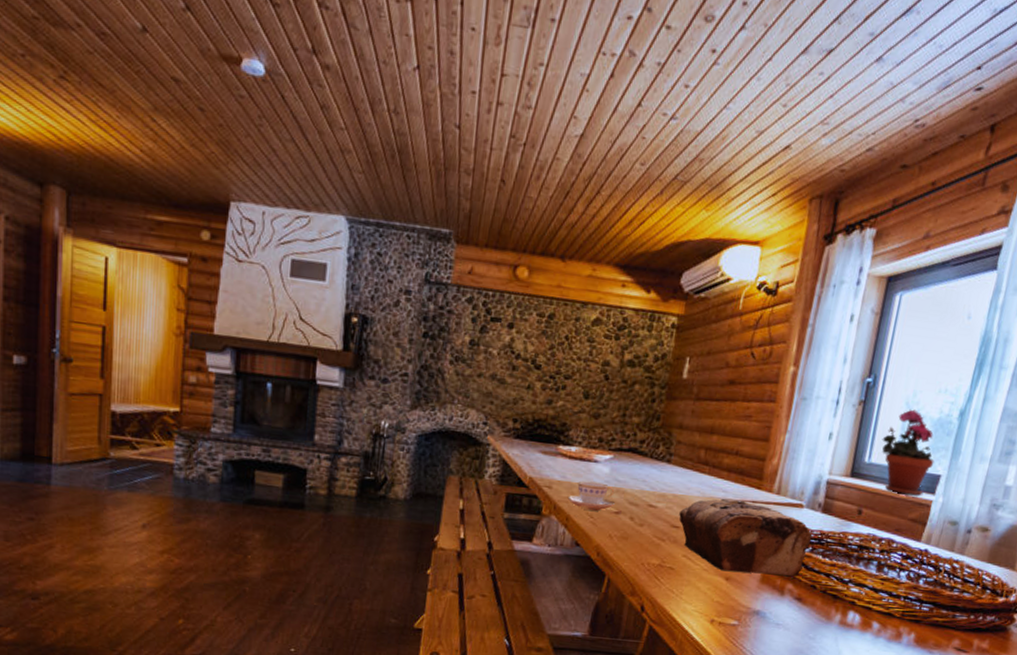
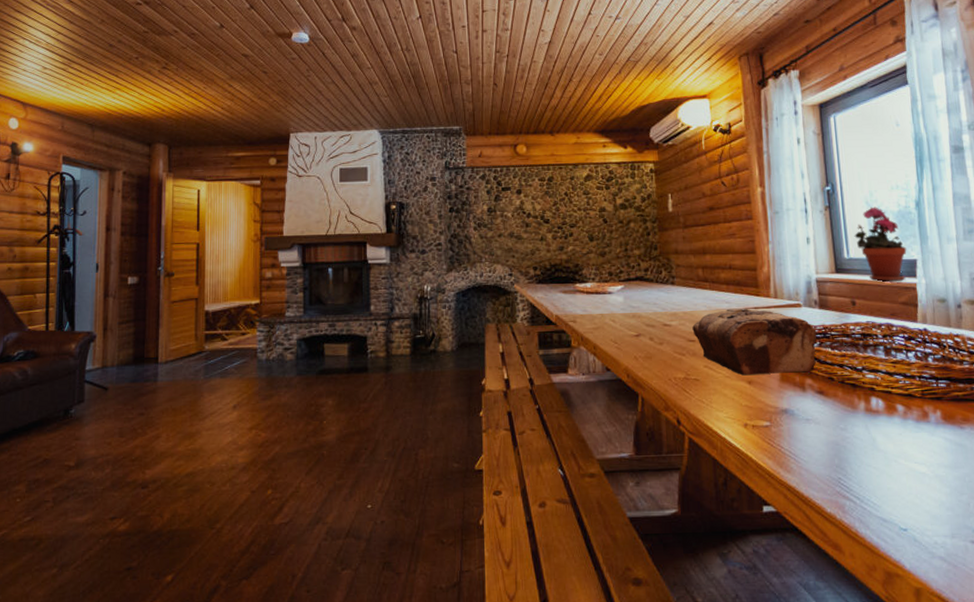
teacup: present [567,481,616,512] -> none [591,311,635,338]

